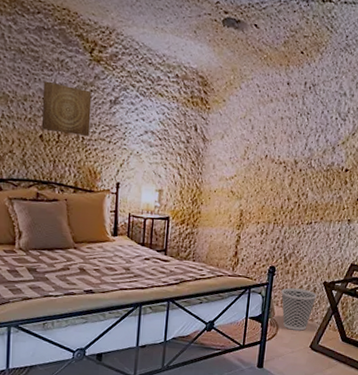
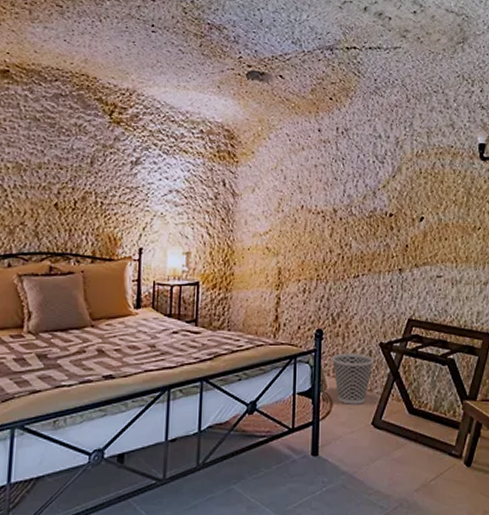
wall art: present [42,80,92,136] -> none [57,146,112,200]

